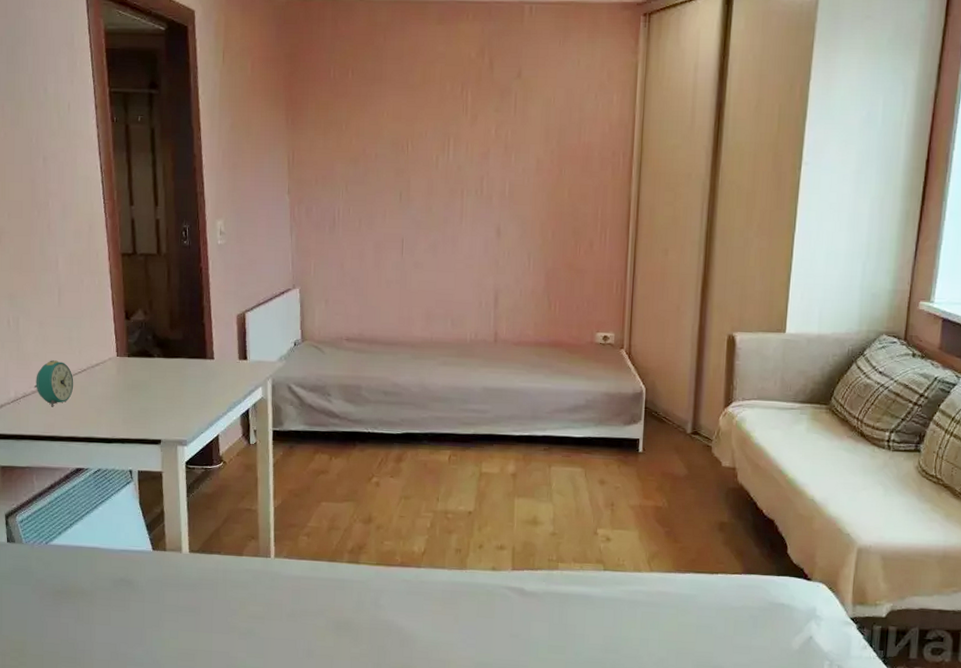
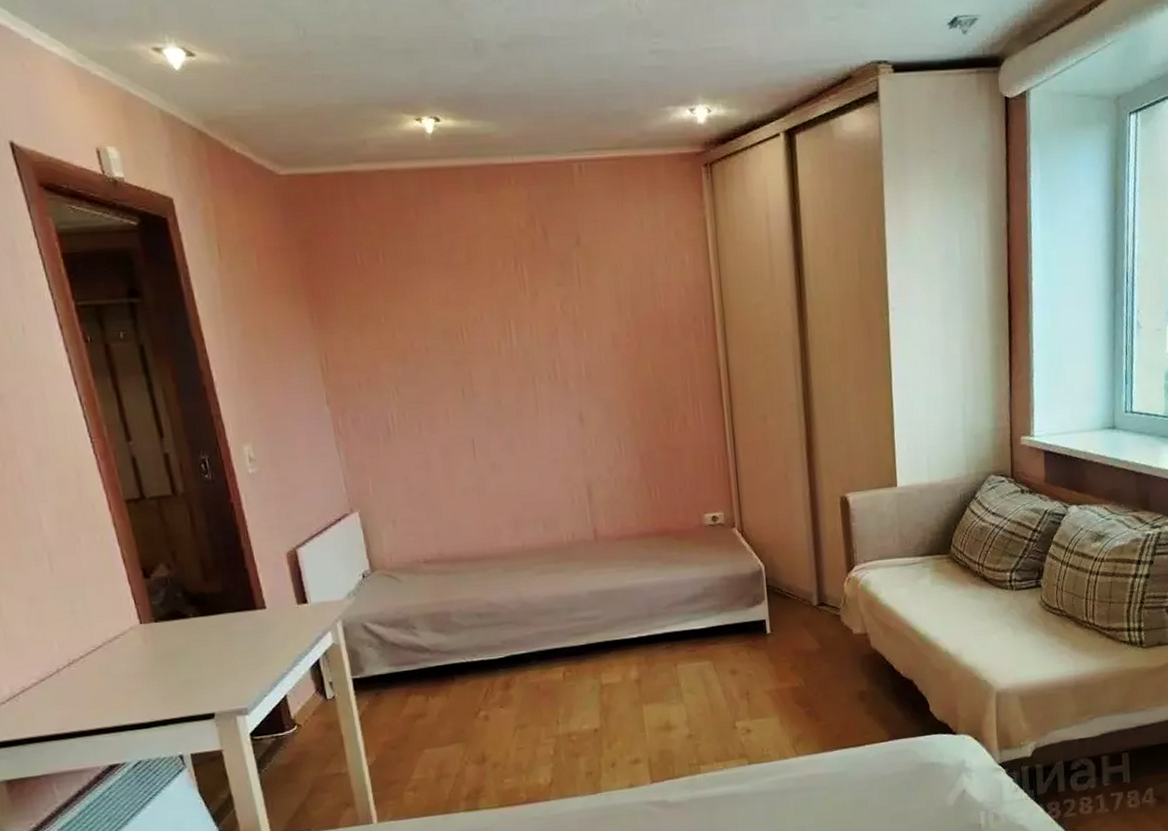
alarm clock: present [34,360,74,407] -> none [34,640,89,698]

